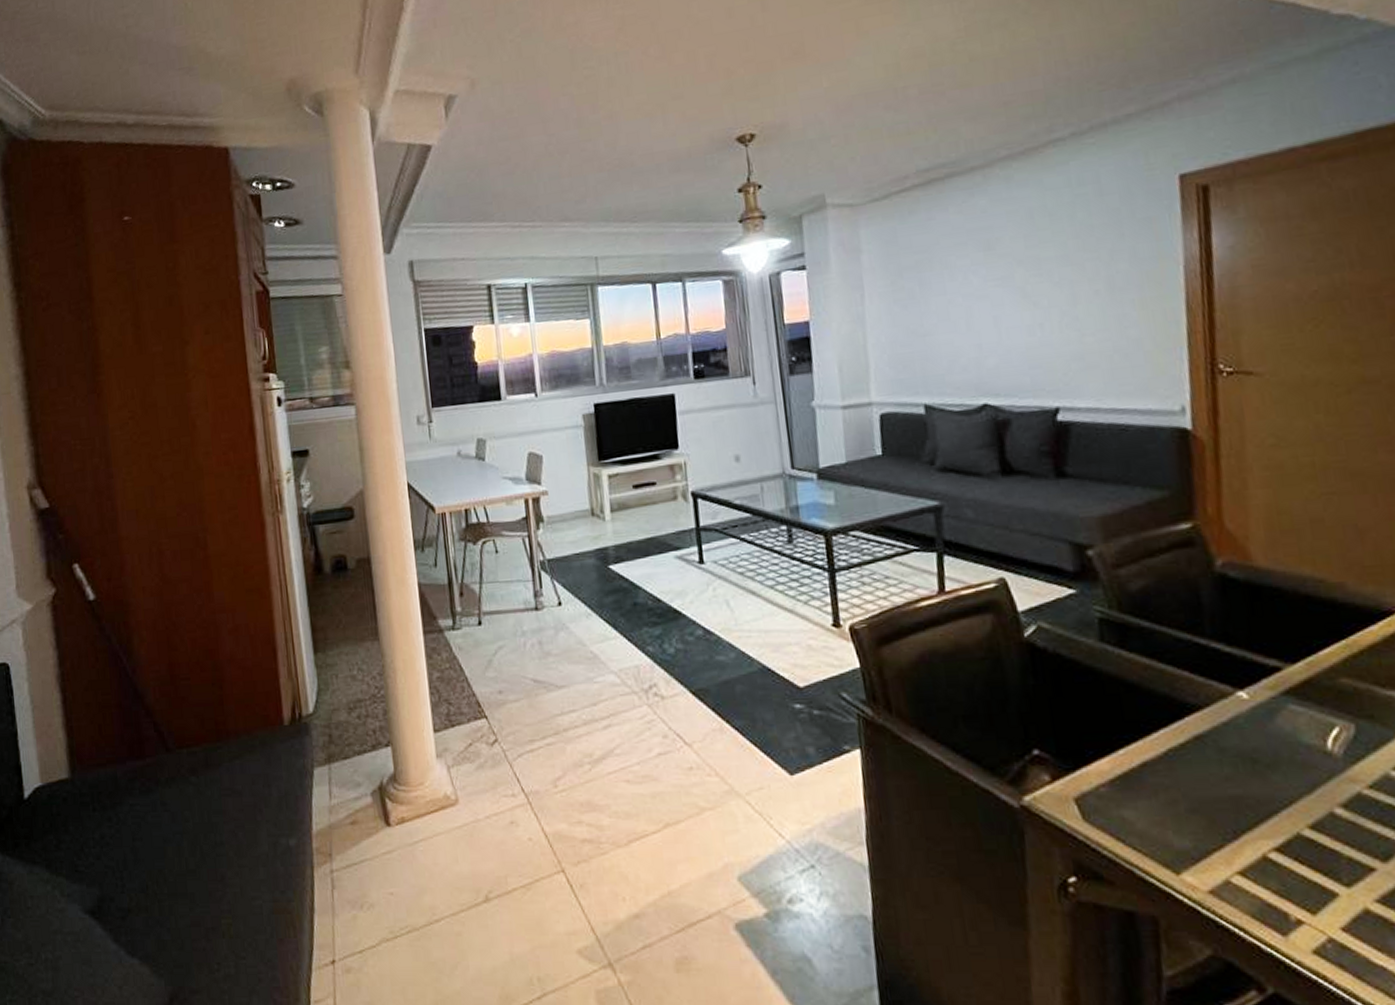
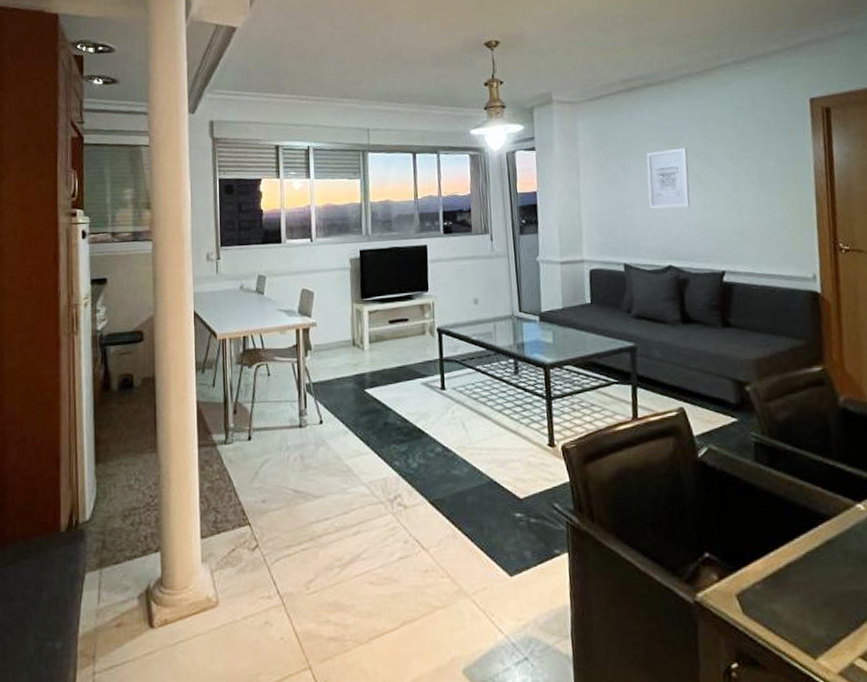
wall art: none [951,252,1012,335] -> present [646,147,690,209]

